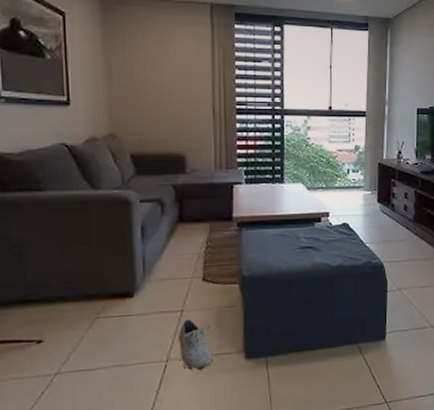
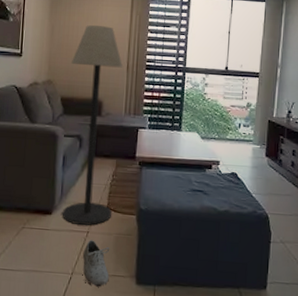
floor lamp: none [140,62,209,305] -> present [62,25,123,226]

